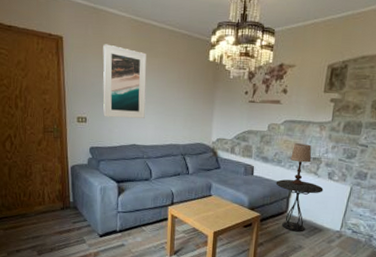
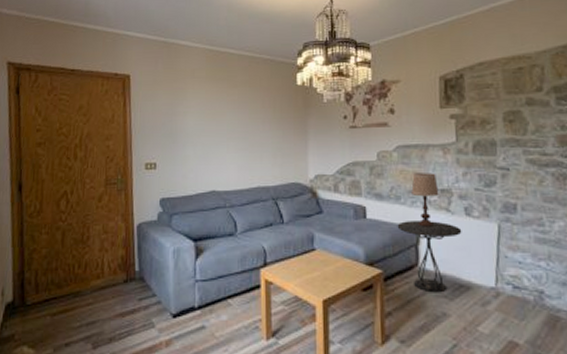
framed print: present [103,44,147,119] -> none [174,78,225,161]

